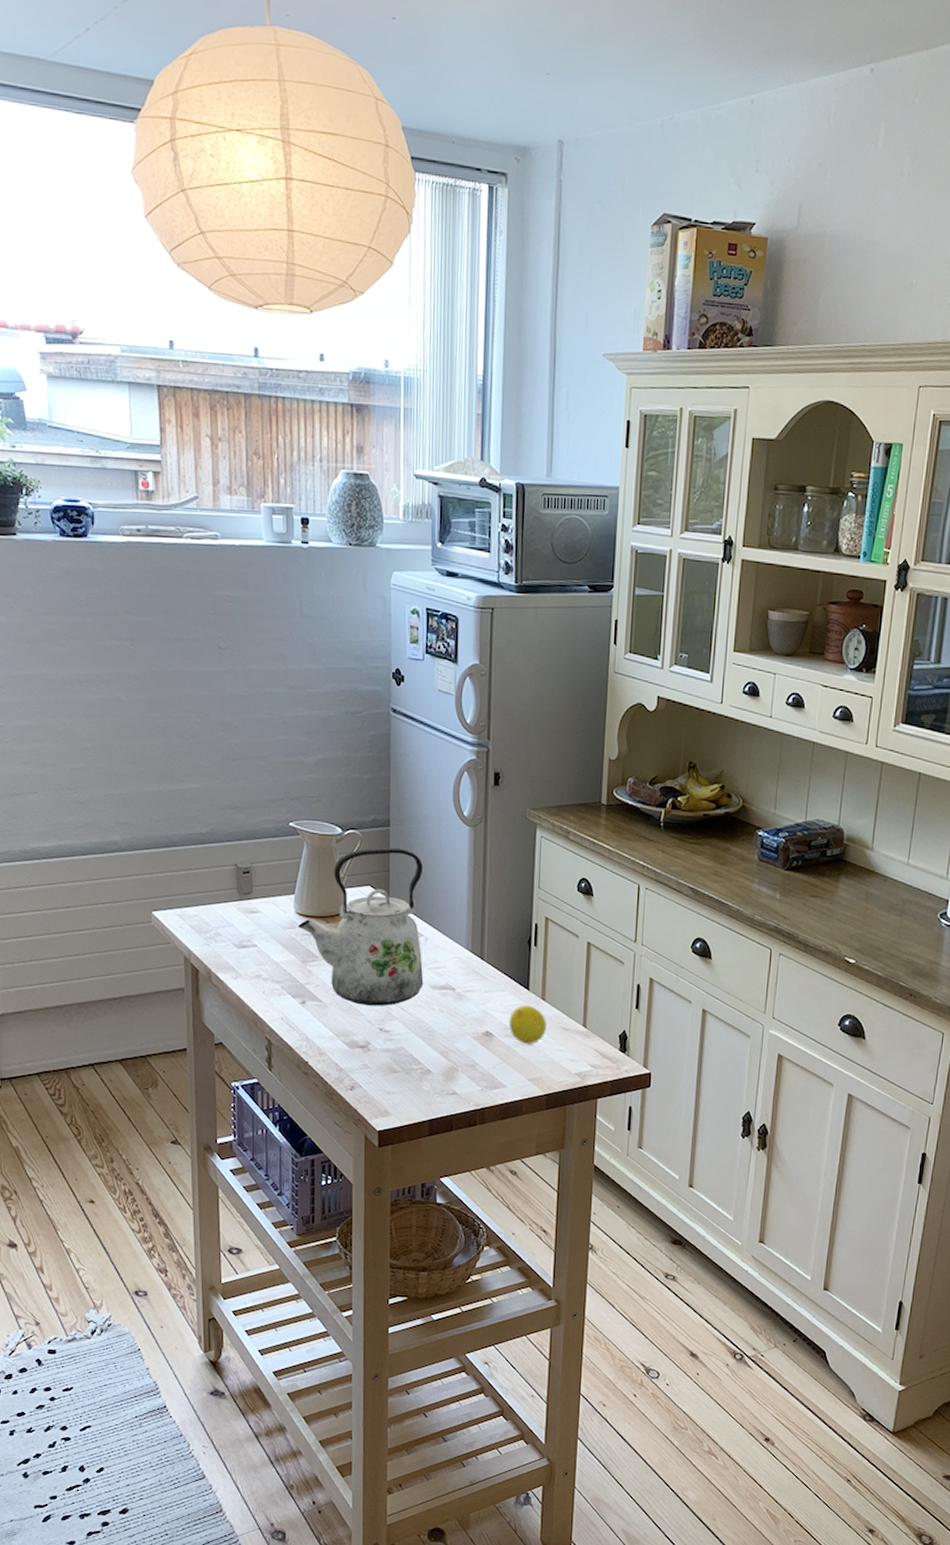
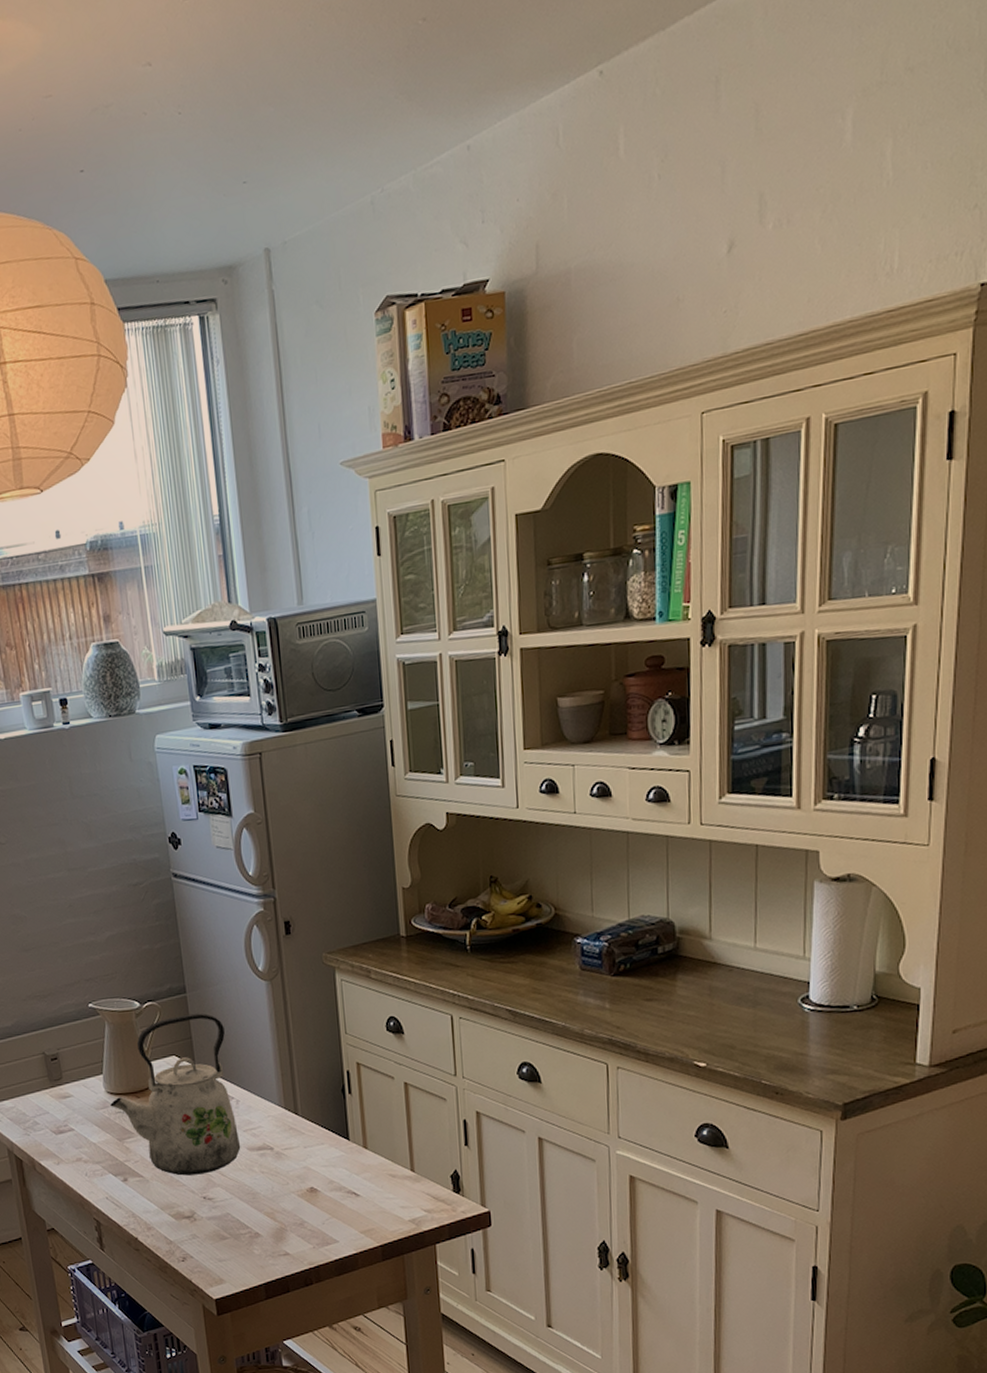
fruit: present [509,1005,547,1045] -> none [332,1155,373,1196]

